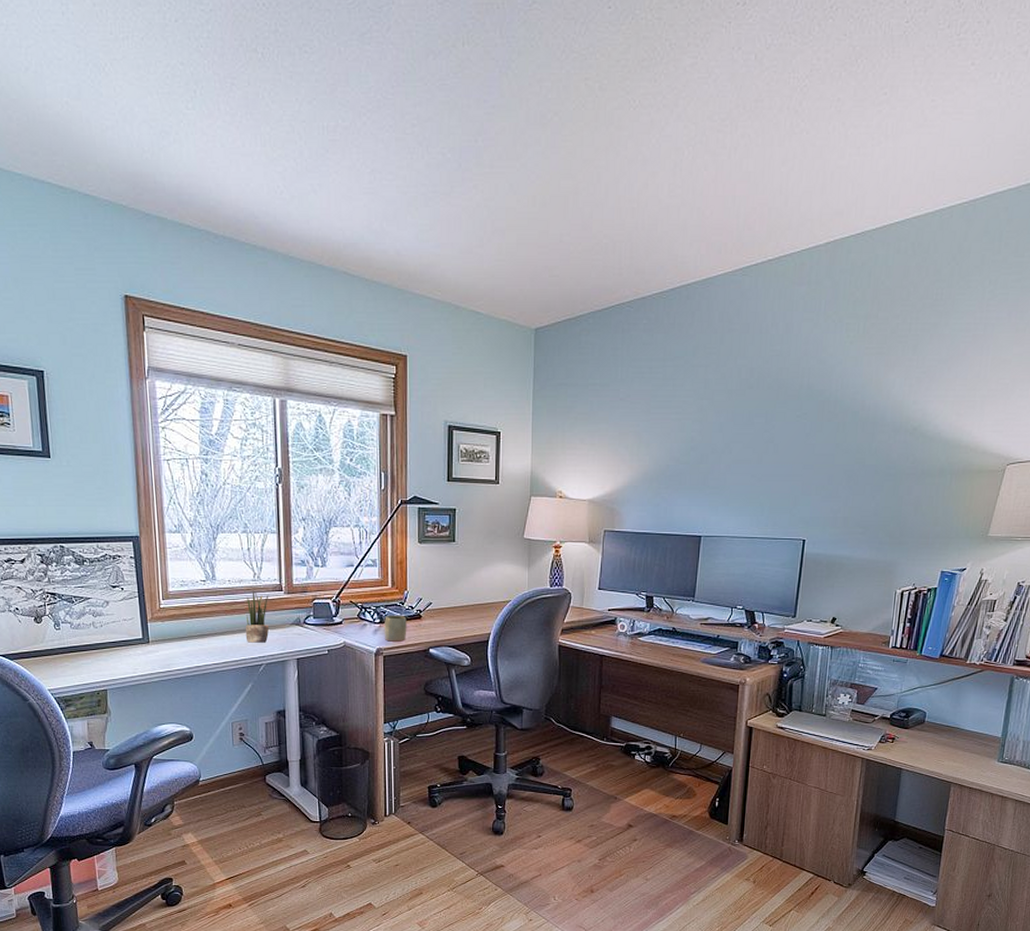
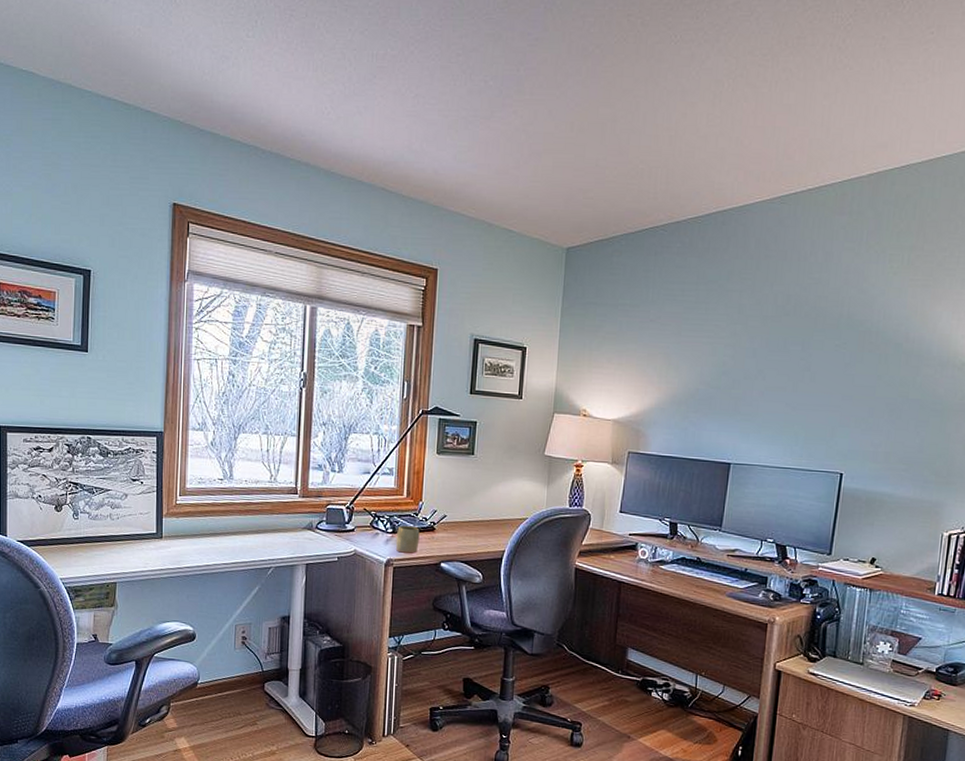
potted plant: present [245,590,270,643] -> none [257,492,284,546]

